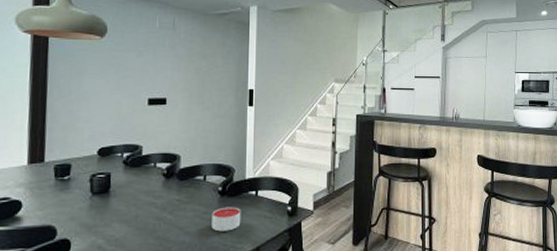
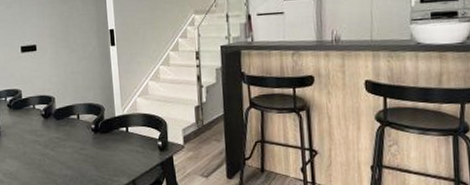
candle: present [212,206,241,232] -> none [88,142,115,166]

